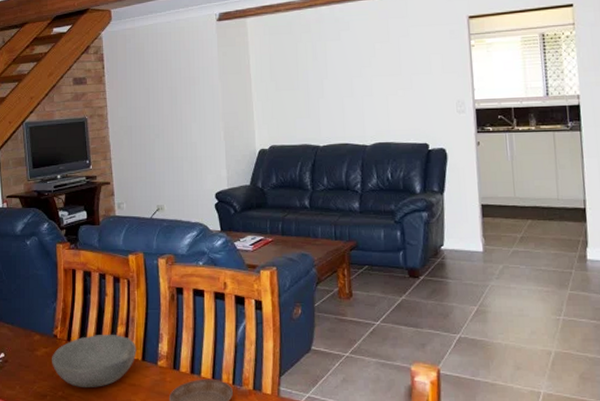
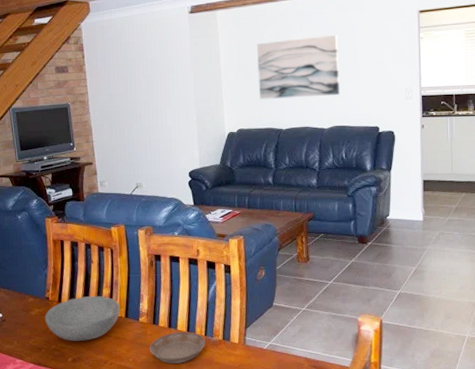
wall art: none [290,42,384,114] -> present [257,34,340,100]

